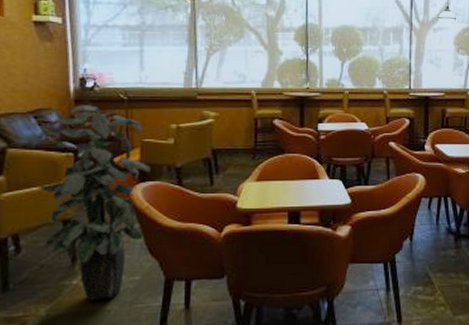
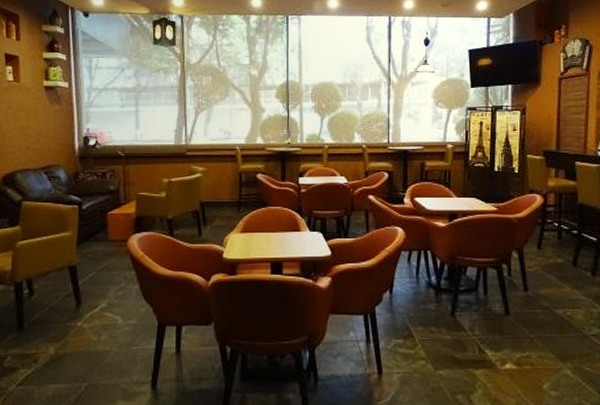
indoor plant: present [37,105,150,300] -> none [47,161,145,341]

